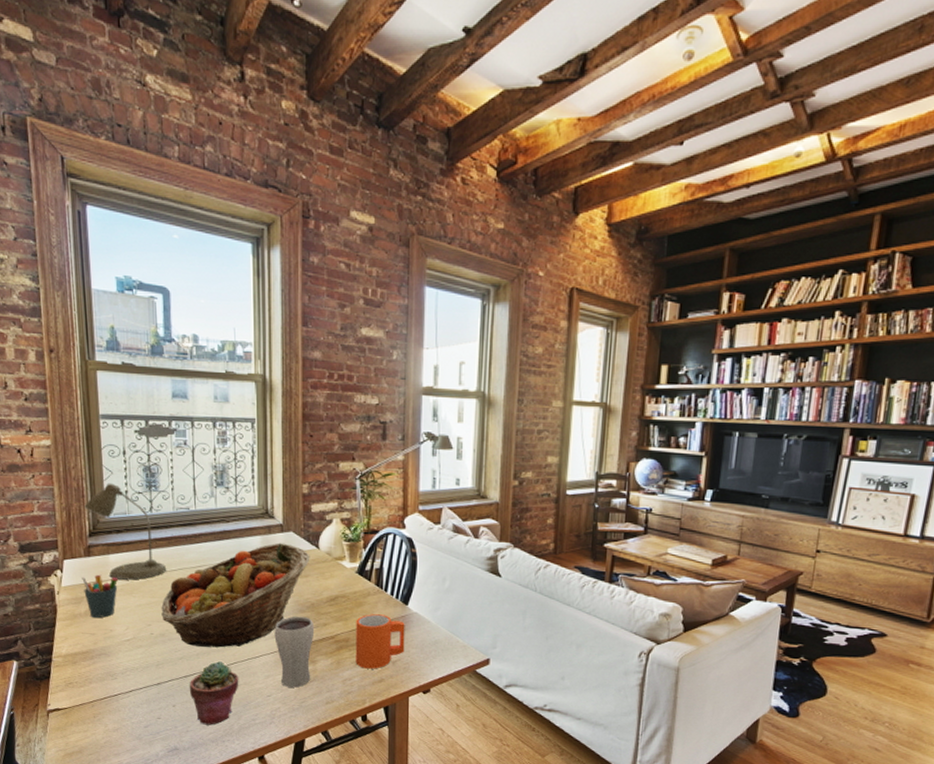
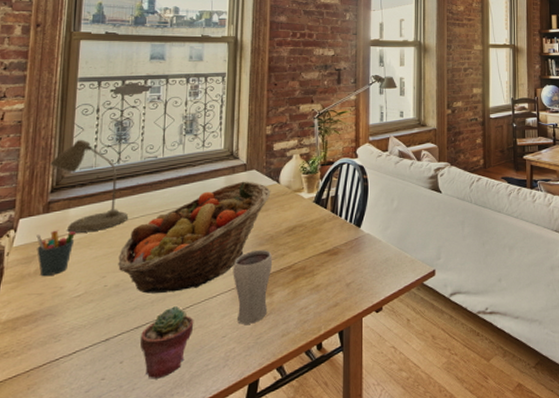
mug: present [355,614,405,669] -> none [312,239,358,295]

